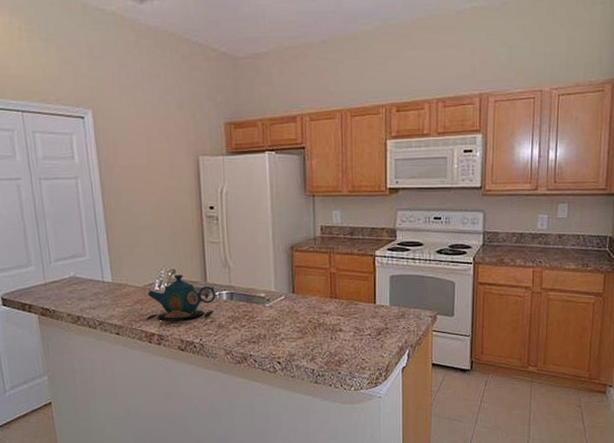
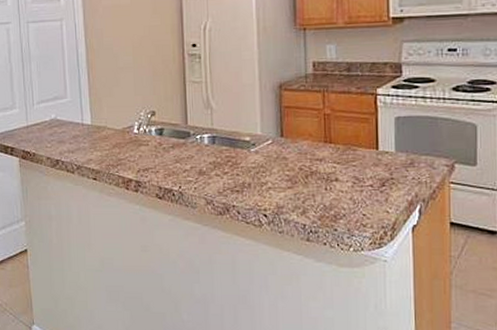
teapot: present [146,274,216,320] -> none [124,116,197,165]

